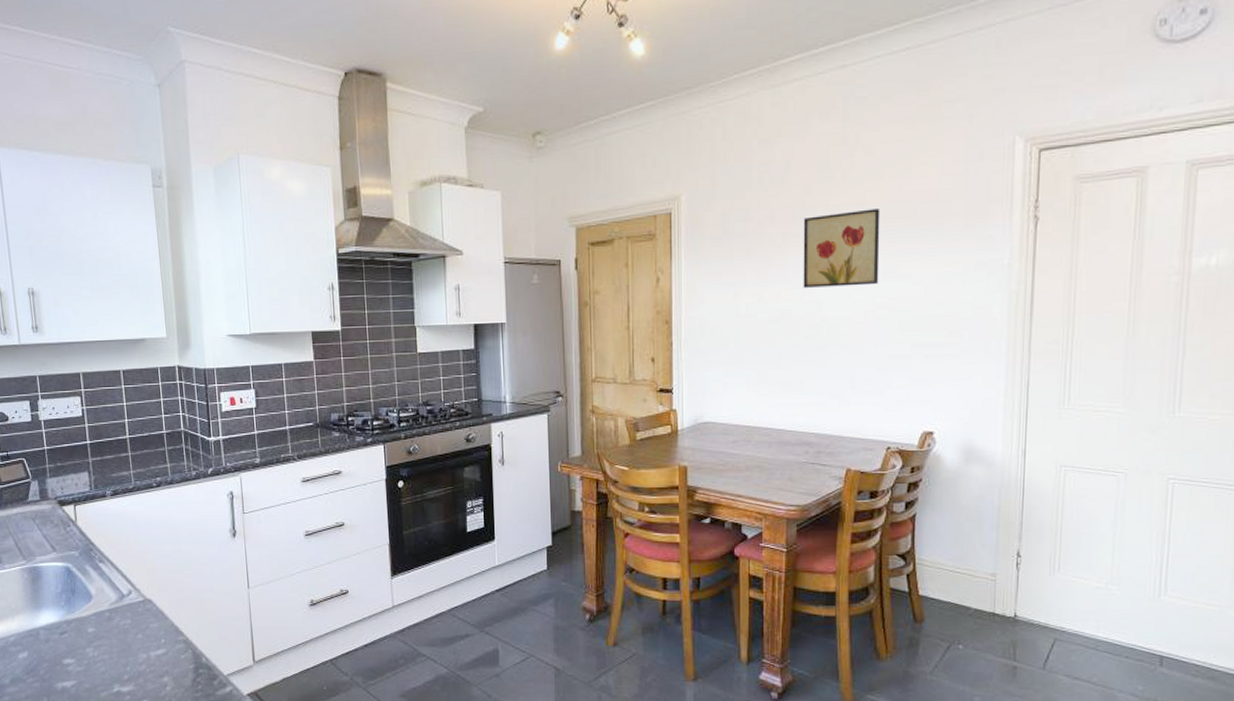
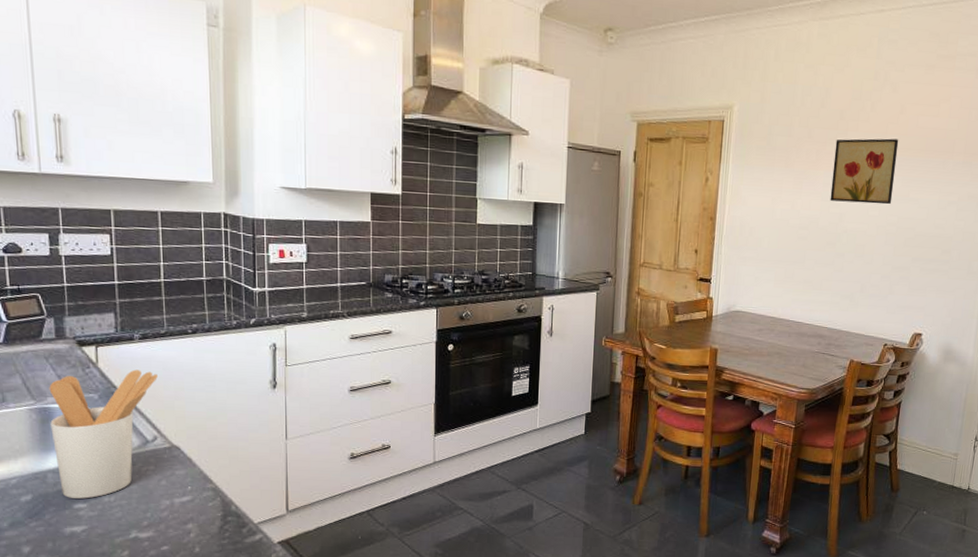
utensil holder: none [37,525,129,654] -> present [49,369,158,499]

